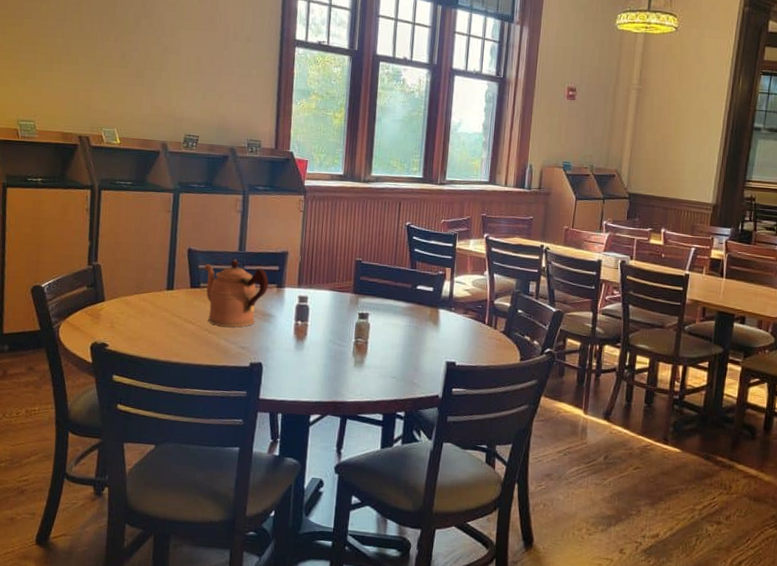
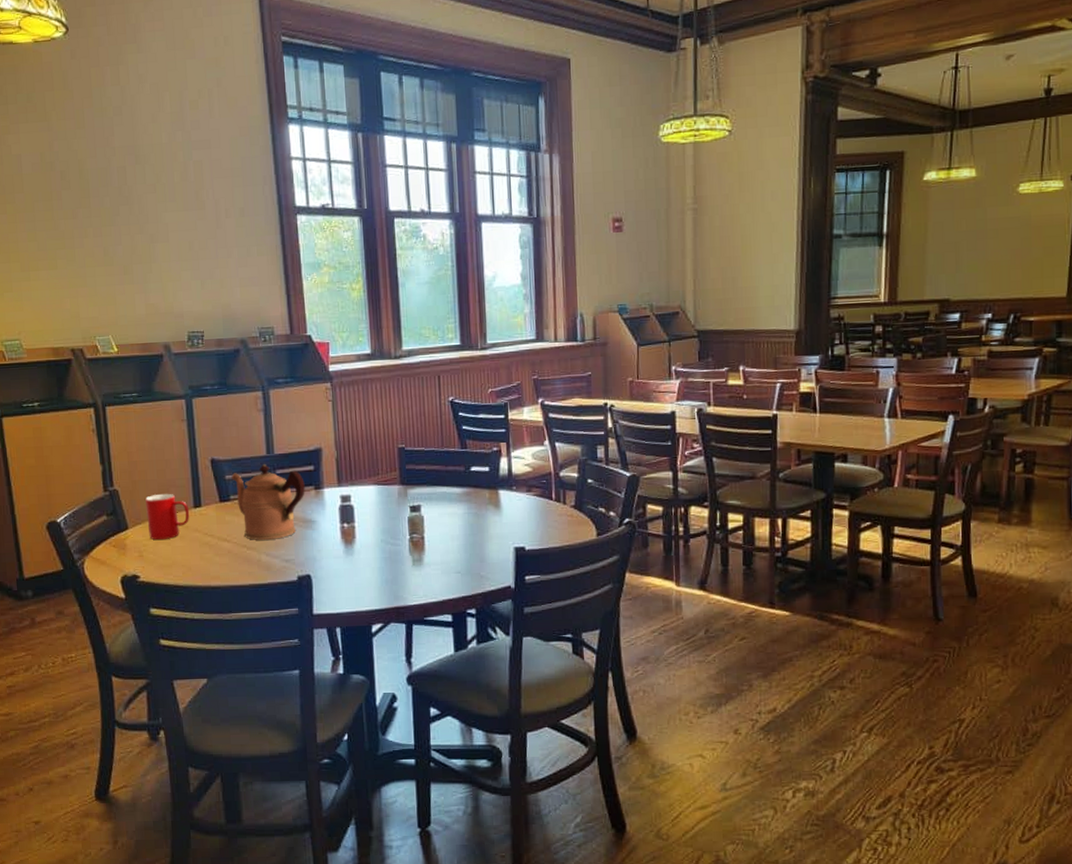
cup: none [122,273,162,315] -> present [145,493,190,540]

